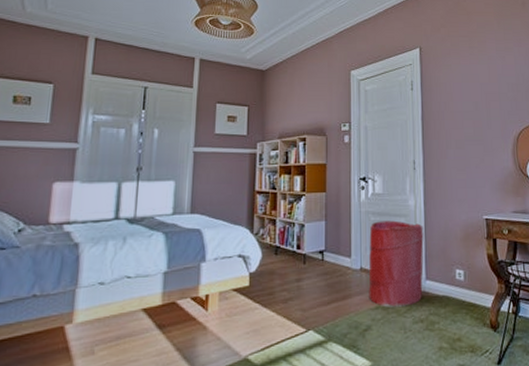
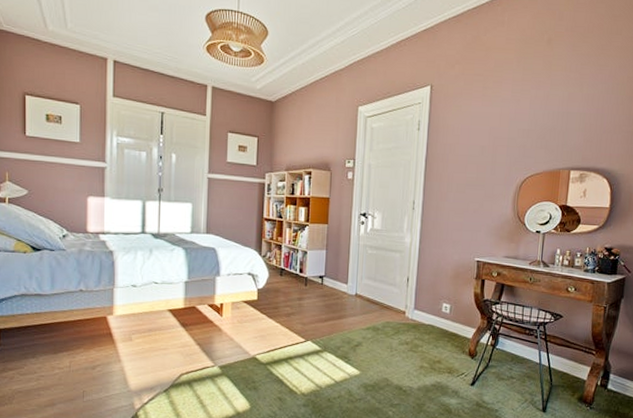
laundry hamper: present [369,220,424,307] -> none [361,254,417,330]

